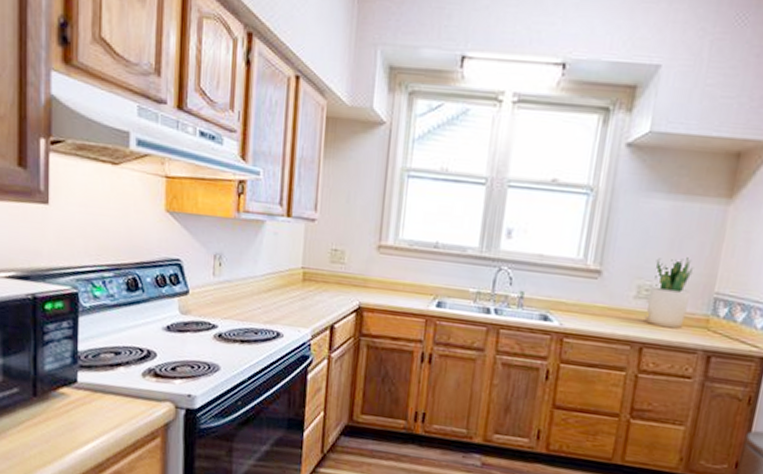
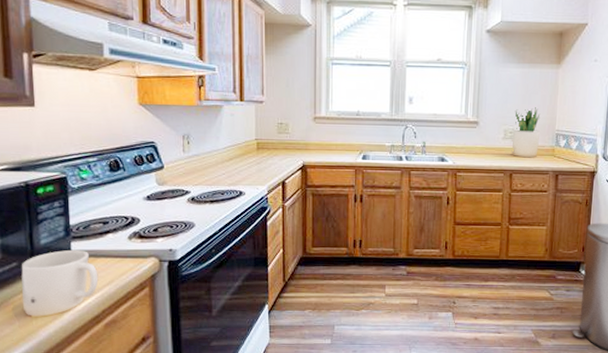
mug: none [21,380,105,456] -> present [21,249,99,317]

